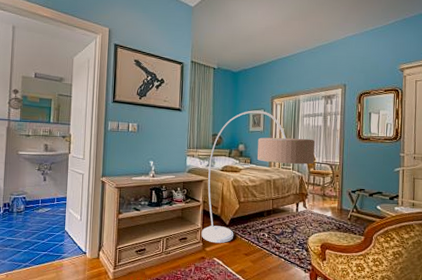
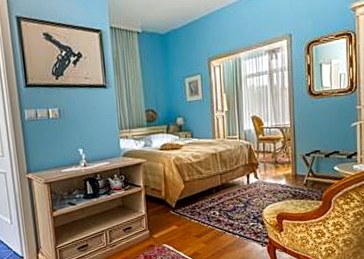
floor lamp: present [201,110,315,244] -> none [145,76,263,229]

